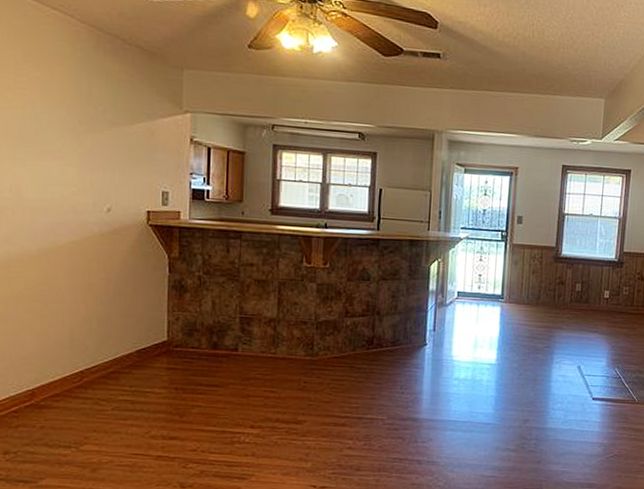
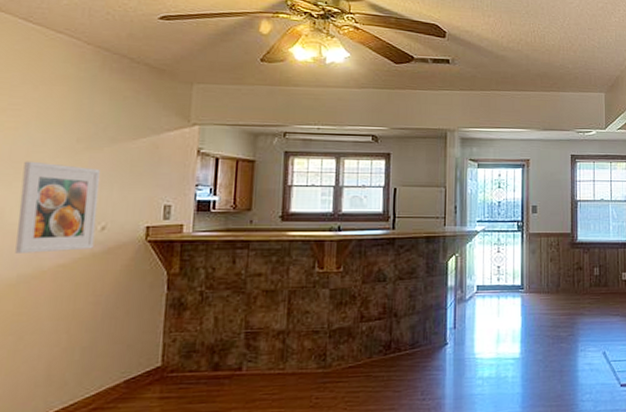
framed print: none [33,140,103,229] -> present [15,161,100,253]

